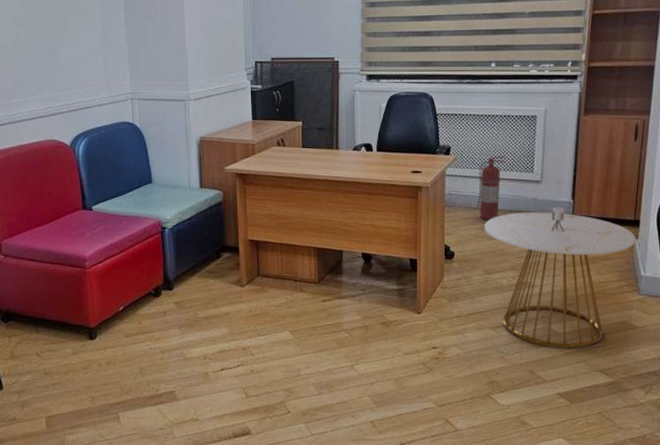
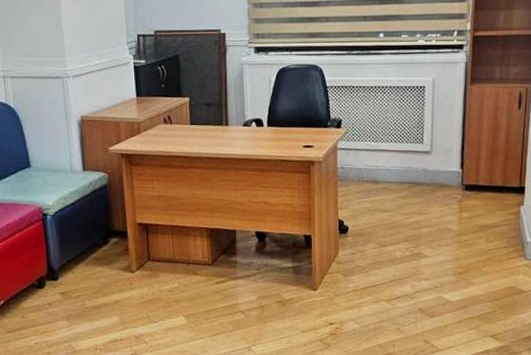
fire extinguisher: present [476,156,505,220] -> none [369,127,396,193]
side table: present [485,206,636,348] -> none [377,176,522,317]

